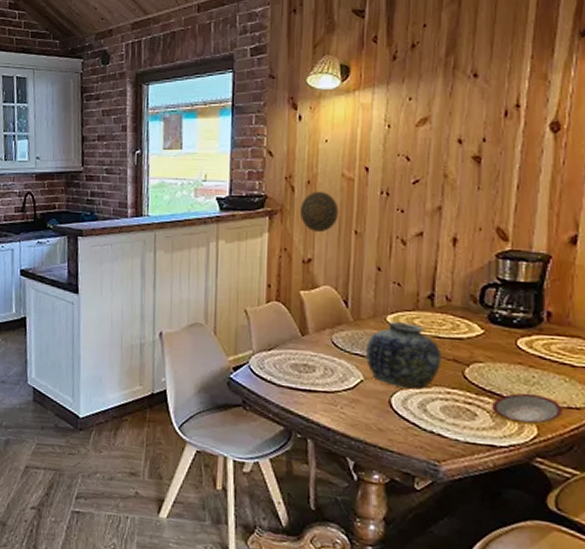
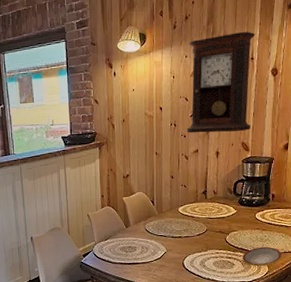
decorative plate: present [299,191,339,233] -> none [119,127,145,156]
vase: present [366,322,442,389] -> none [167,211,213,254]
pendulum clock: none [406,68,524,211] -> present [187,32,256,133]

